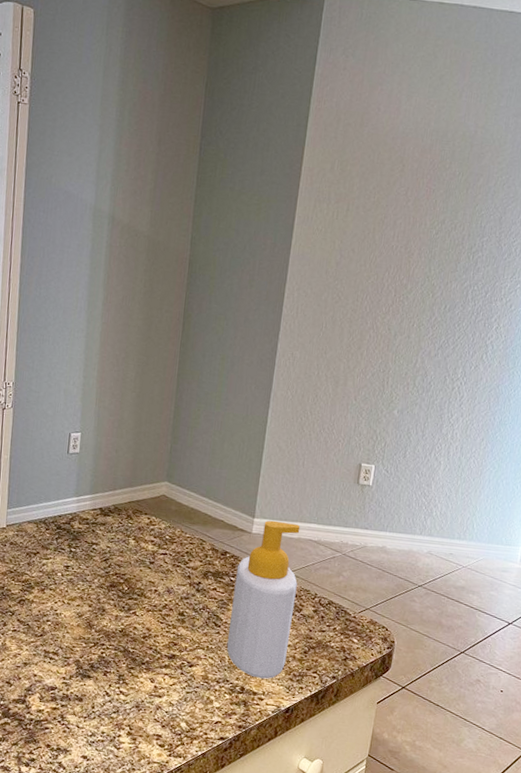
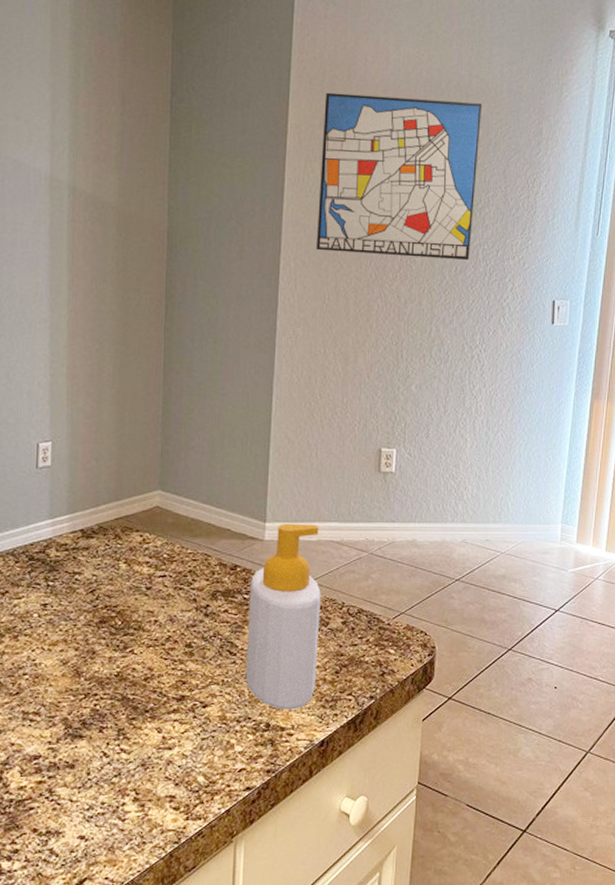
wall art: none [317,139,486,300] -> present [315,92,483,261]

